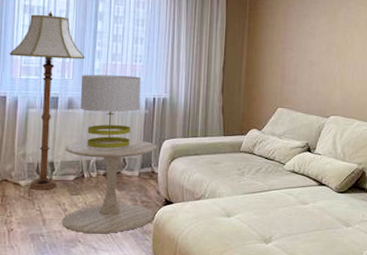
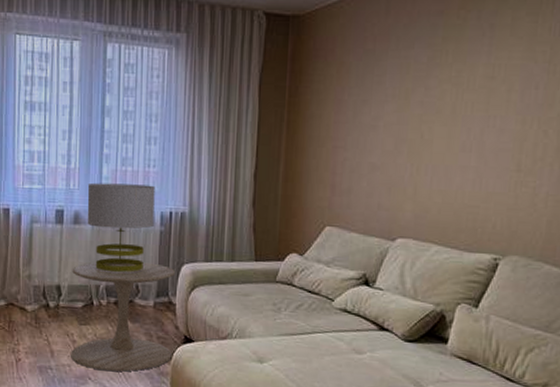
floor lamp: present [9,11,85,190] -> none [11,107,92,318]

